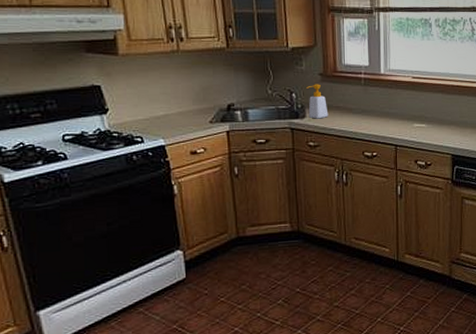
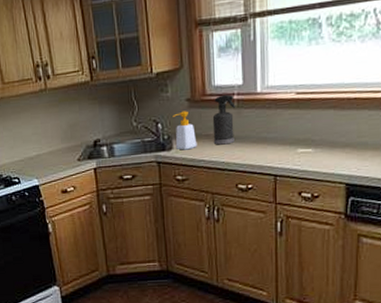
spray bottle: none [342,72,363,116] -> present [212,94,236,145]

